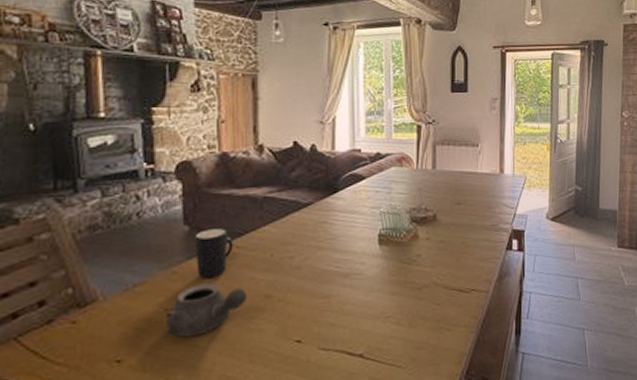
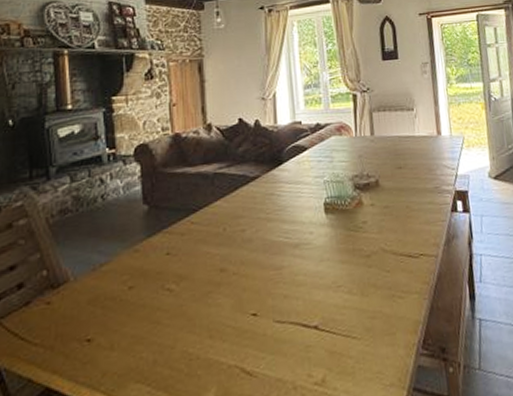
teapot: present [164,283,248,338] -> none [129,259,204,315]
mug: present [193,228,233,279] -> none [152,205,189,256]

